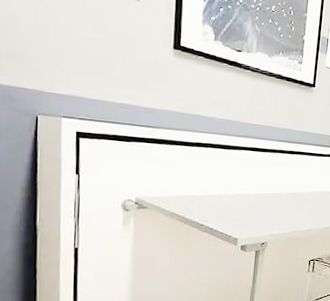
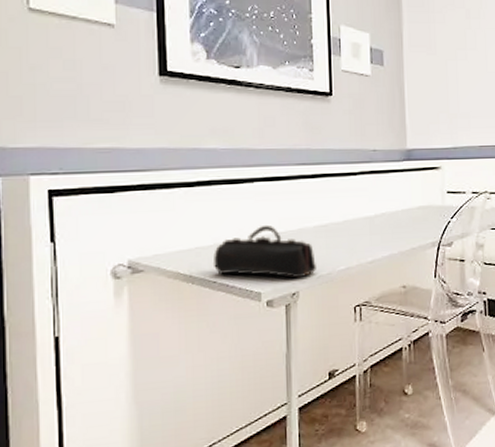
pencil case: none [202,186,284,232] -> present [212,224,316,279]

